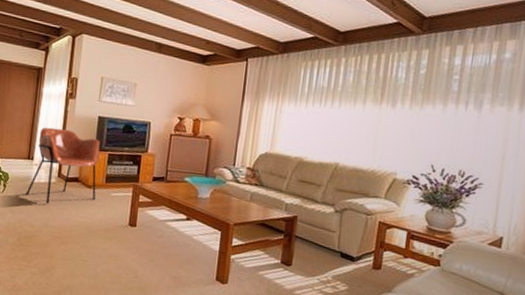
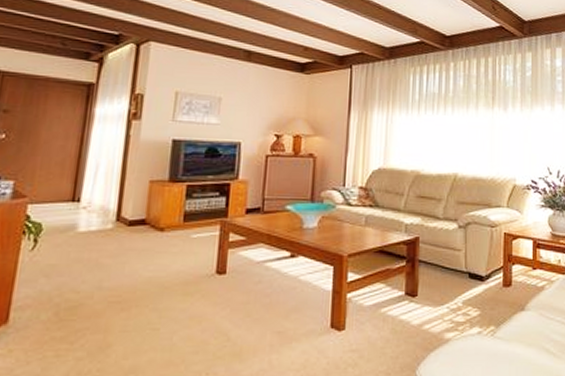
armchair: present [25,127,100,204] -> none [68,157,176,259]

